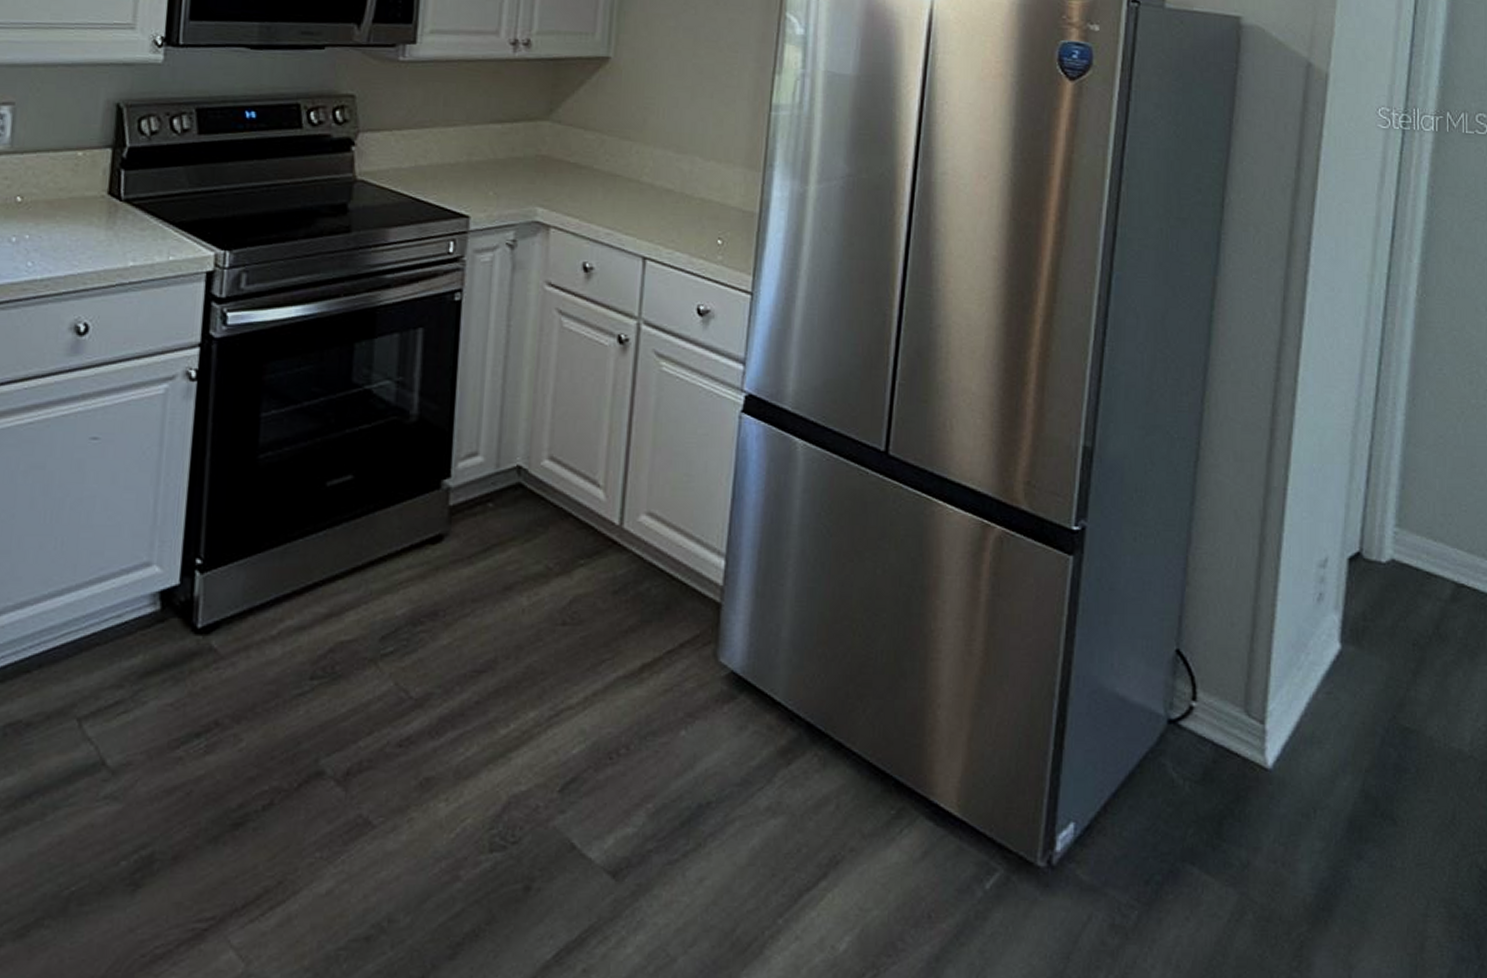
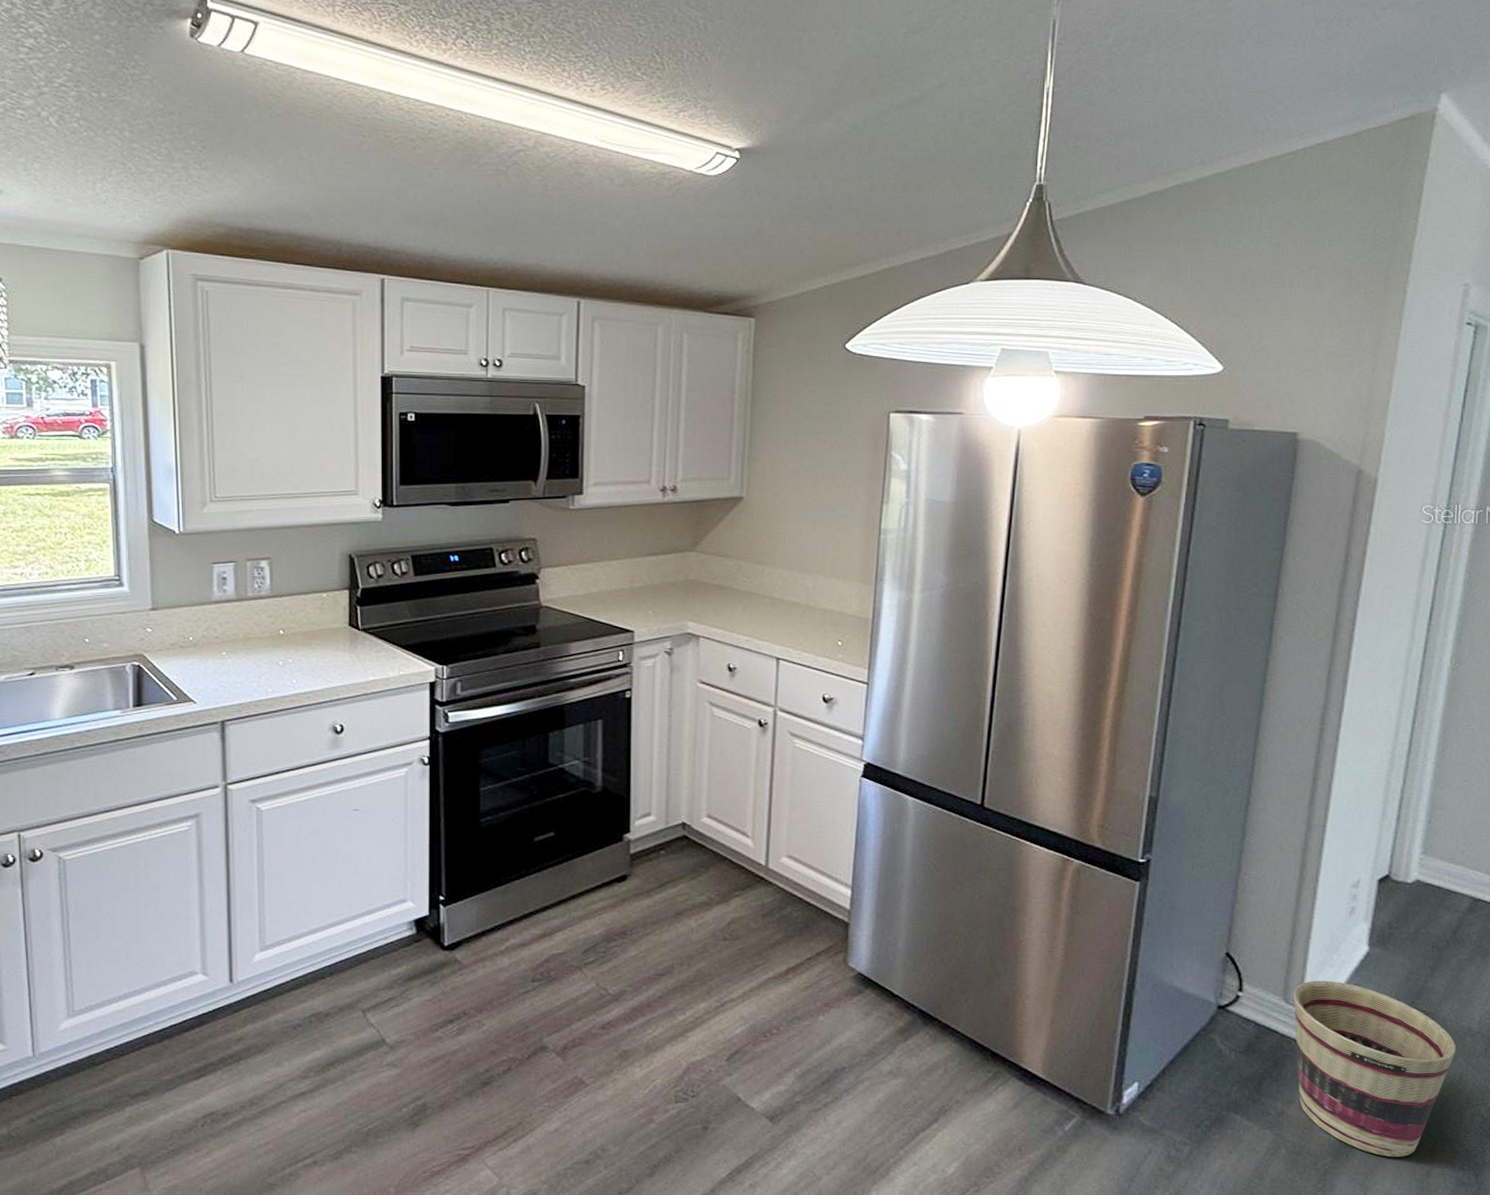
basket: none [1257,687,1447,923] -> present [1294,980,1457,1157]

